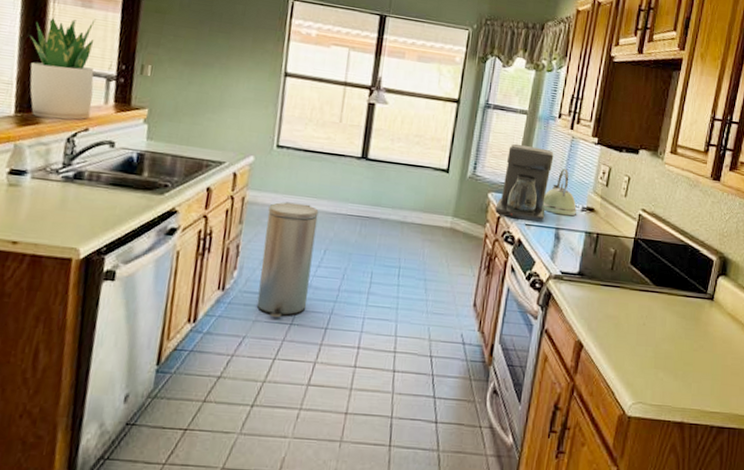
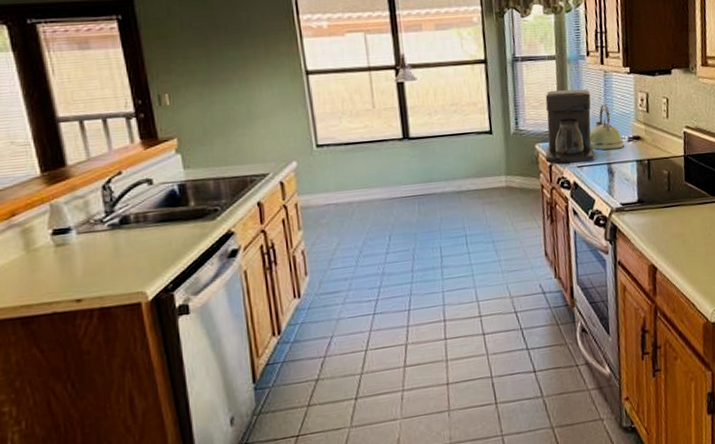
planter: present [29,18,96,120] -> none [32,59,119,172]
pedal bin: present [257,202,319,318] -> none [324,196,385,312]

